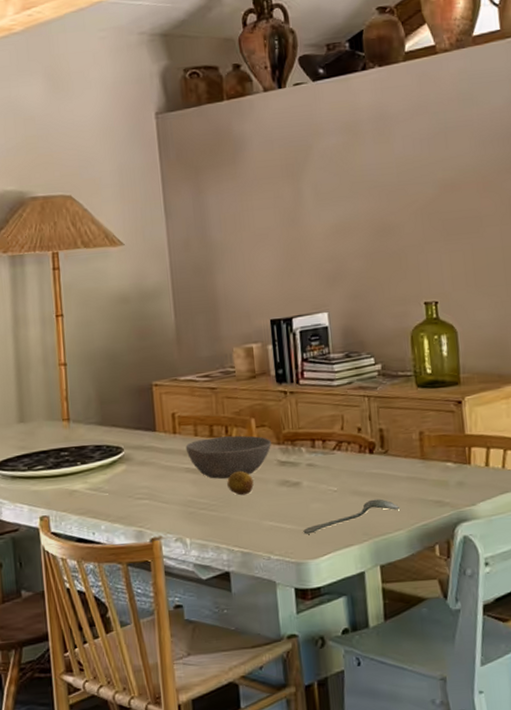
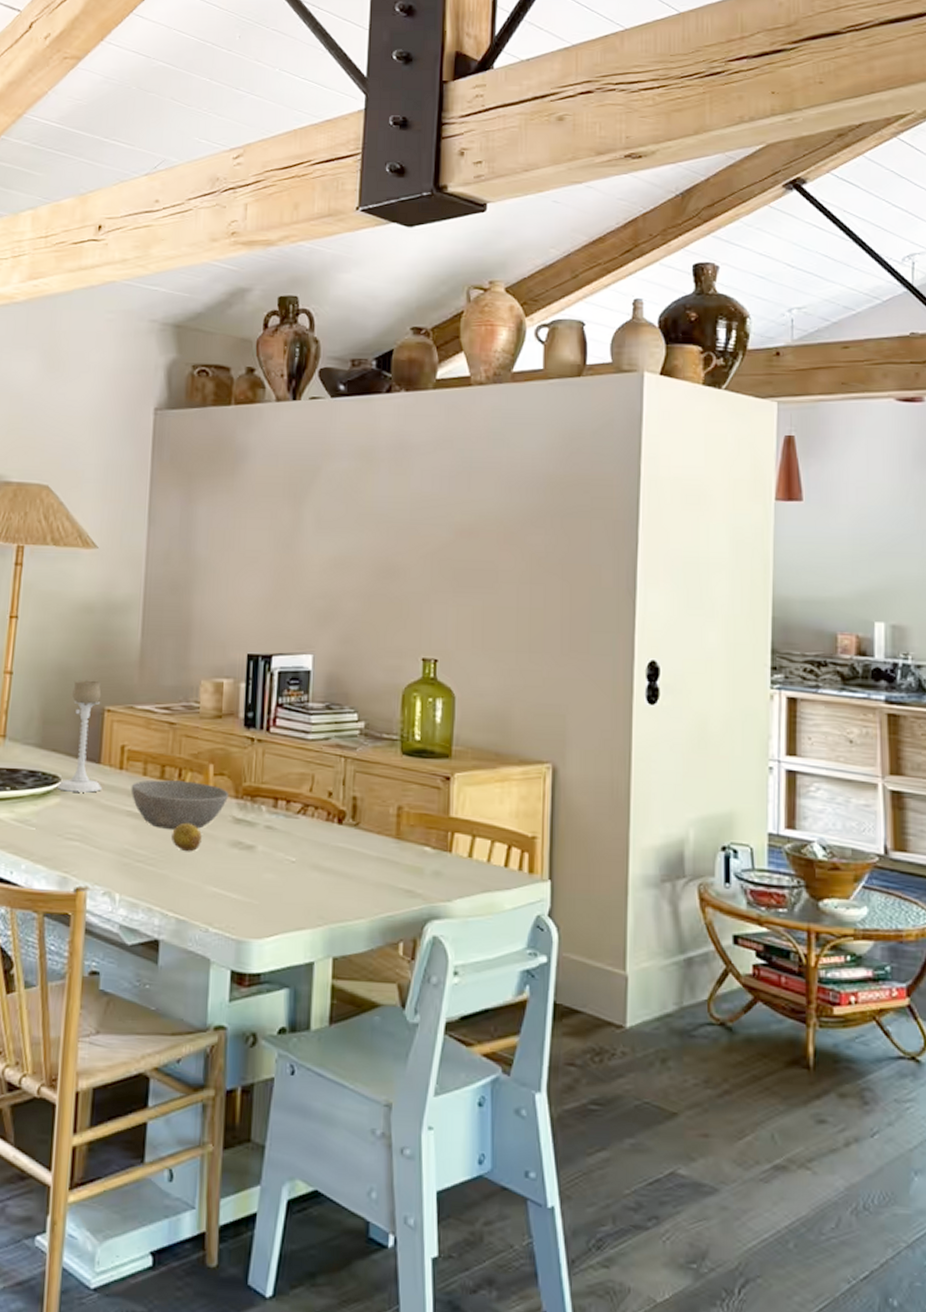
candle holder: none [121,361,161,459] -> present [56,679,103,793]
spoon: present [303,498,401,534] -> none [250,878,365,908]

